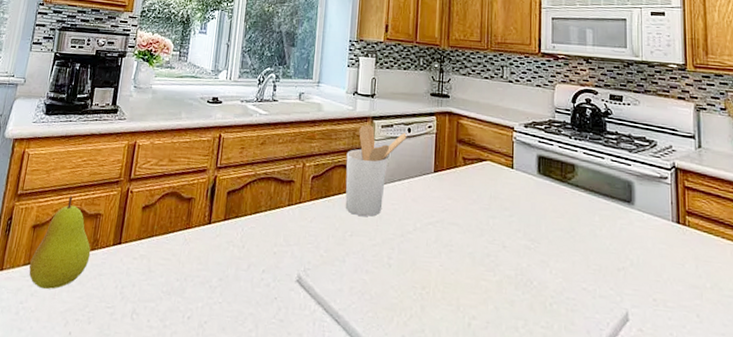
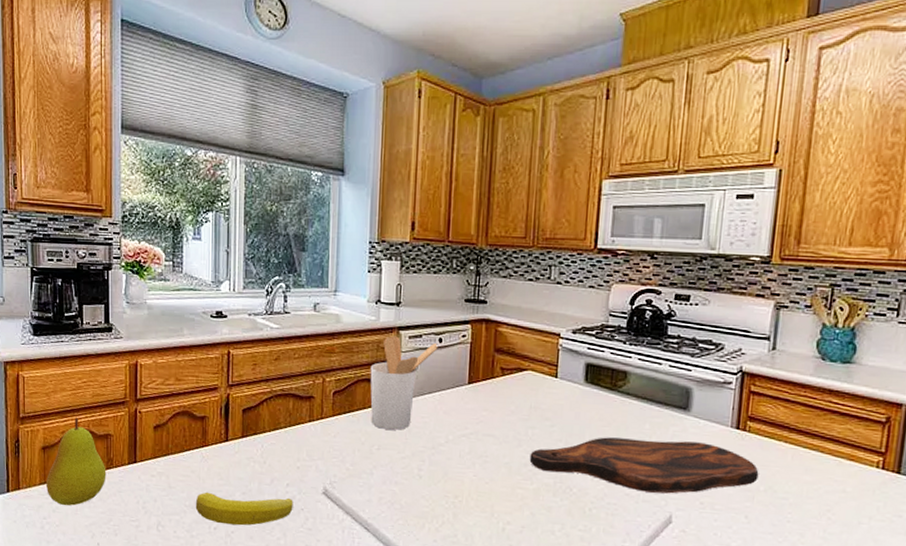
banana: none [172,277,268,315] -> present [195,492,293,526]
cutting board: none [491,228,704,289] -> present [529,437,759,494]

